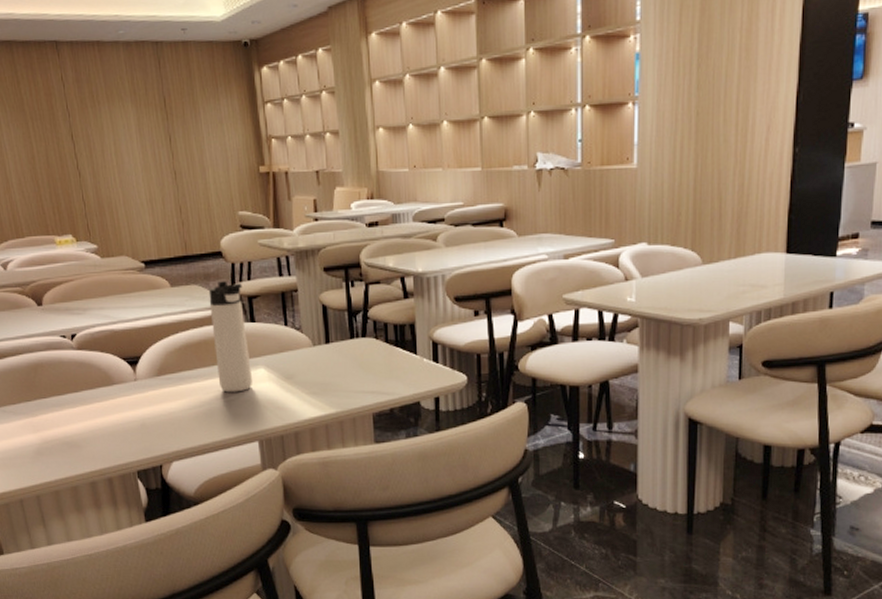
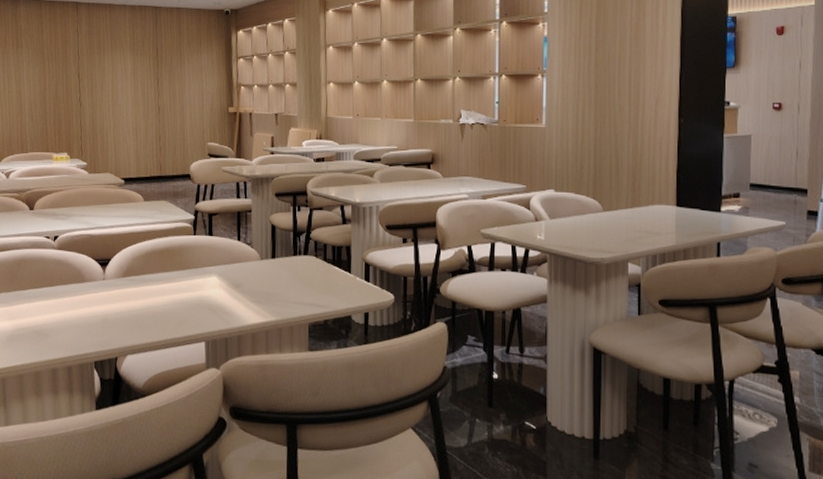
thermos bottle: present [208,281,252,393] -> none [175,199,205,296]

